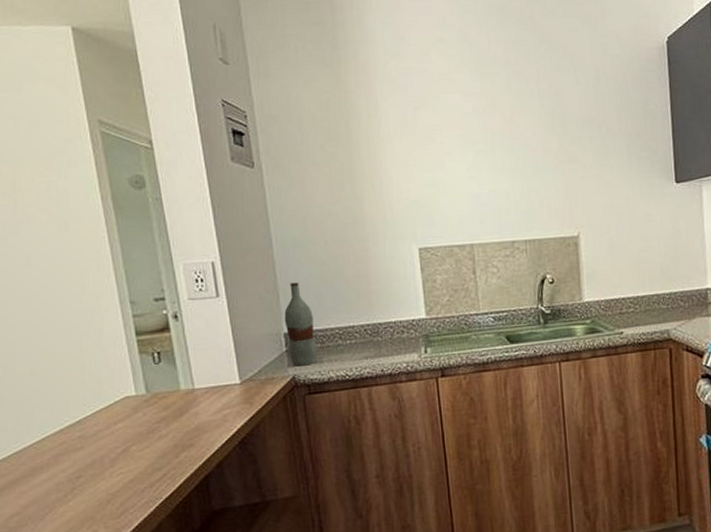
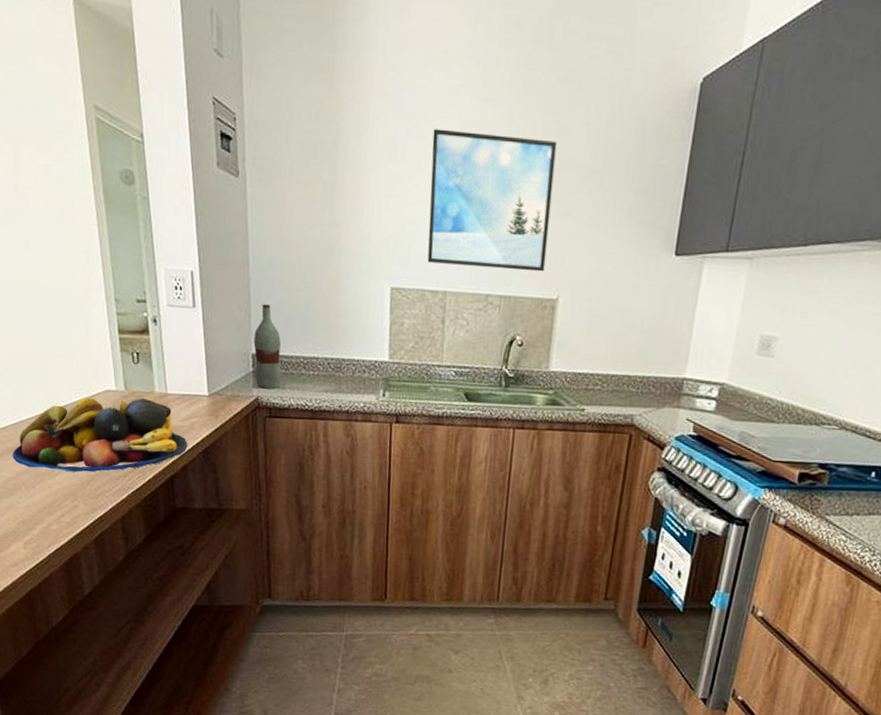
fruit bowl: none [15,398,222,498] -> present [12,397,188,472]
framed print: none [439,101,562,220] -> present [427,128,557,272]

